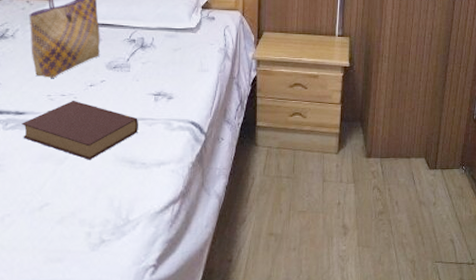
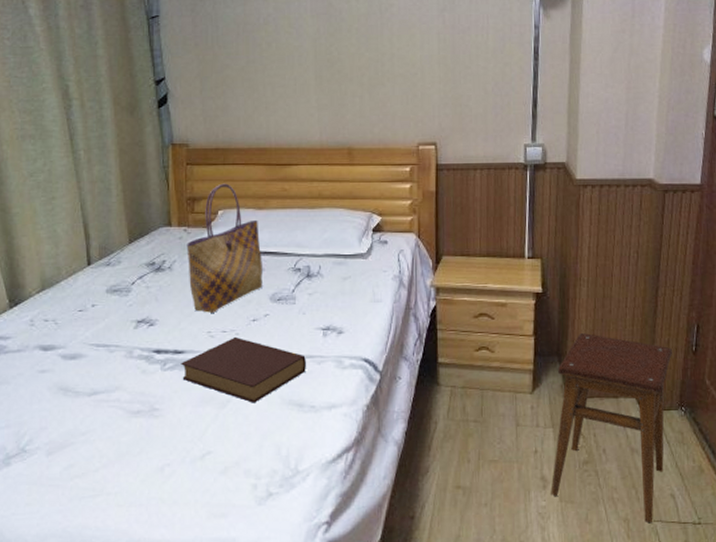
stool: none [350,103,457,263] -> present [551,333,672,522]

